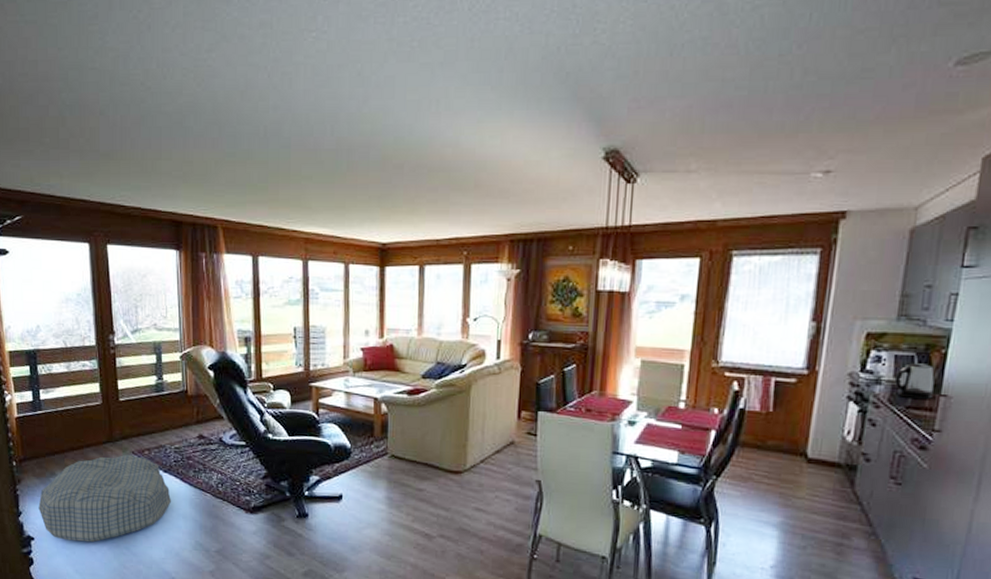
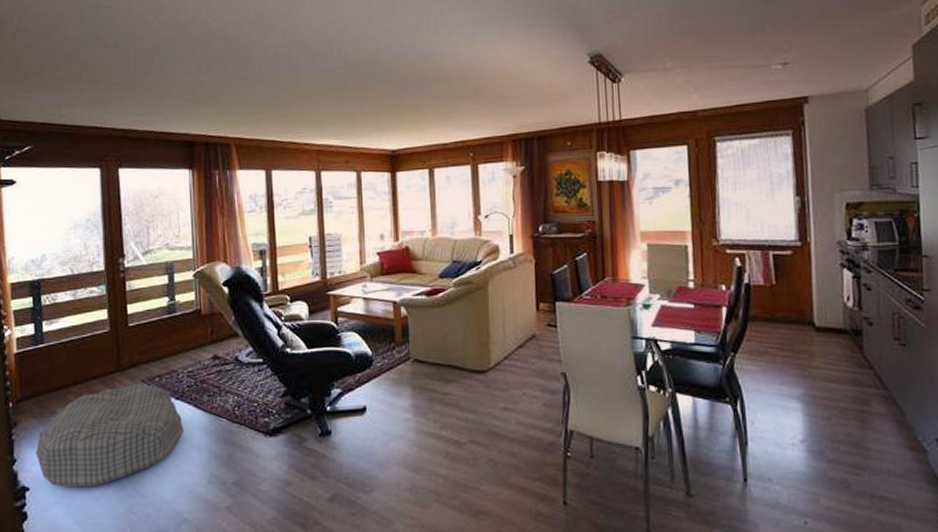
kettle: present [894,363,935,400] -> none [878,228,916,262]

